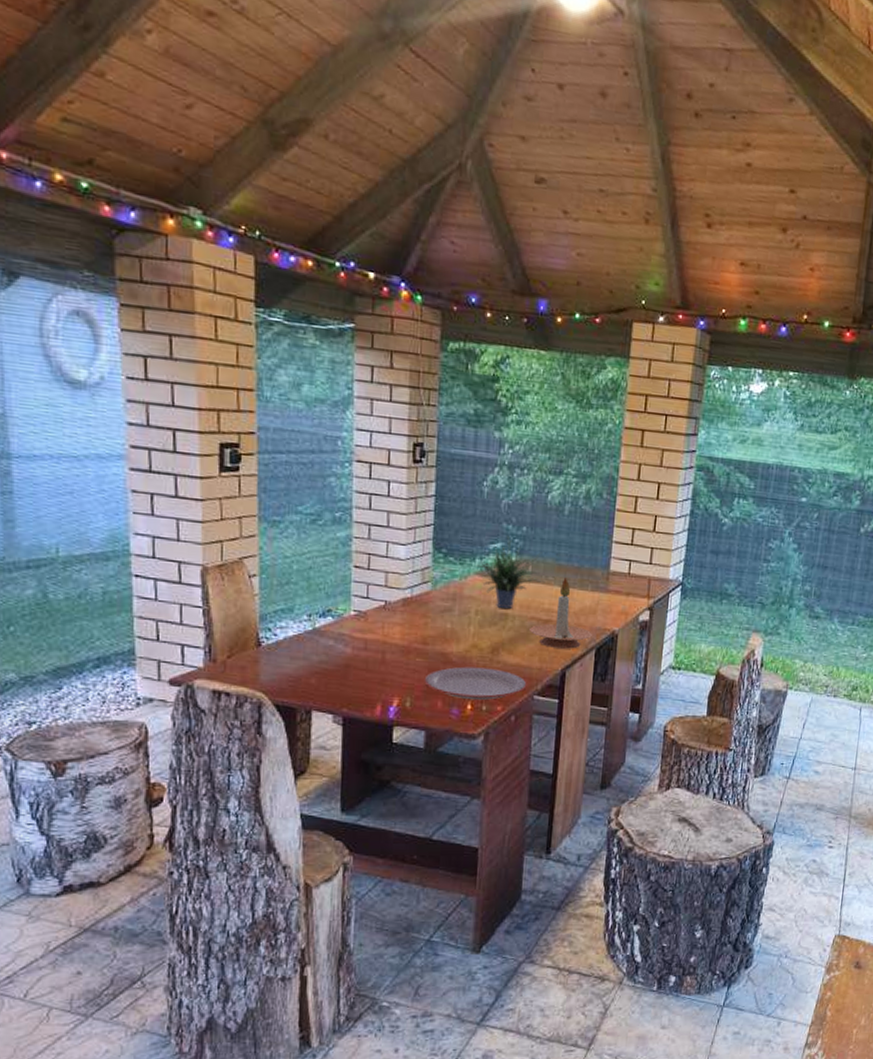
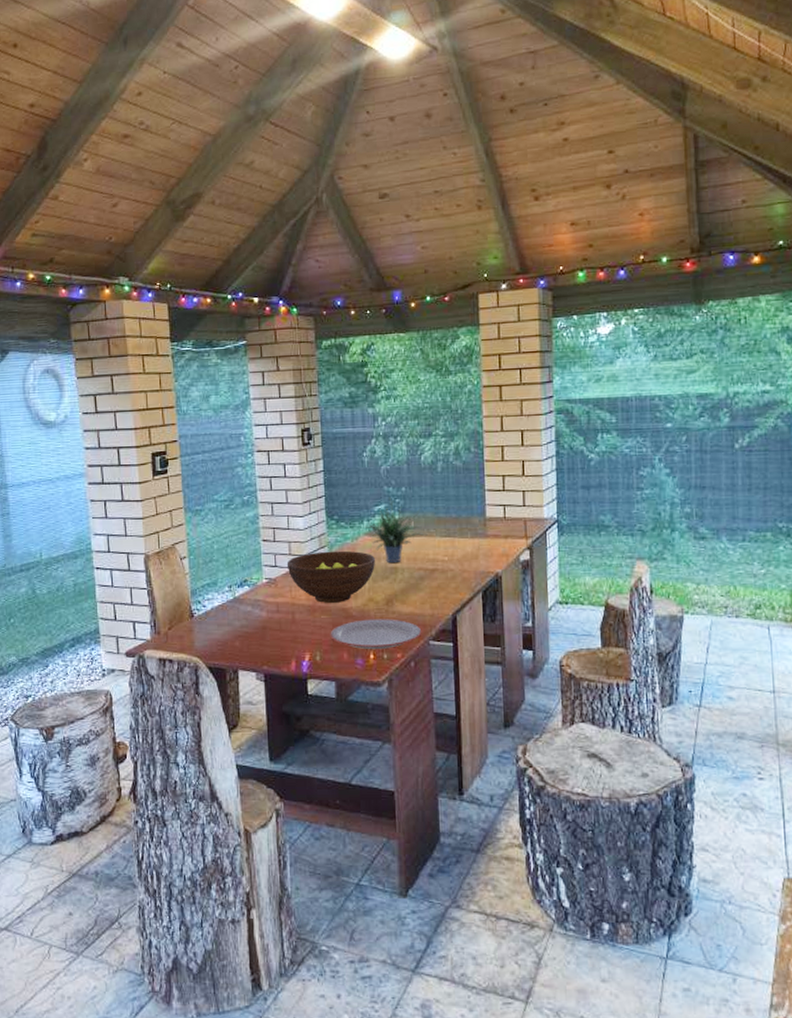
fruit bowl: none [381,587,484,646] -> present [286,550,375,603]
candle holder: present [530,577,592,649] -> none [418,528,477,595]

